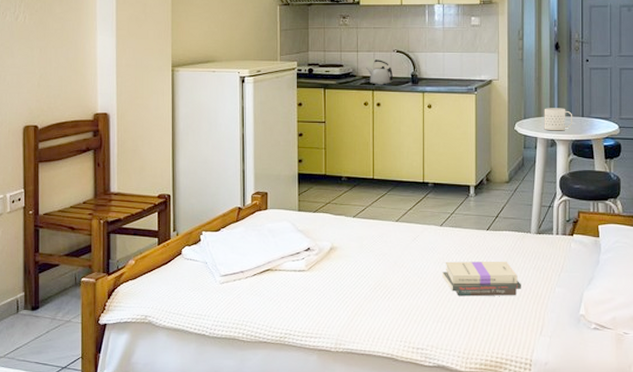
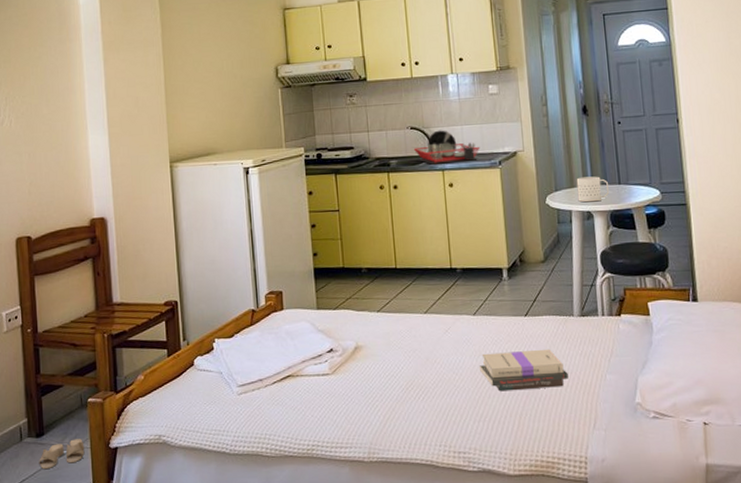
sandal: none [33,314,76,340] -> present [39,439,85,470]
kettle: present [366,60,393,85] -> none [379,138,409,166]
dish rack: none [397,55,459,87] -> present [413,130,480,166]

